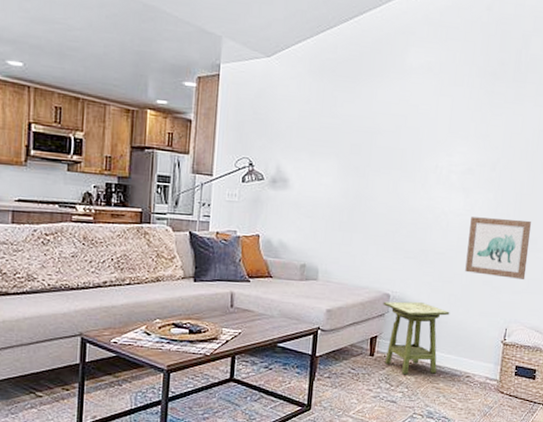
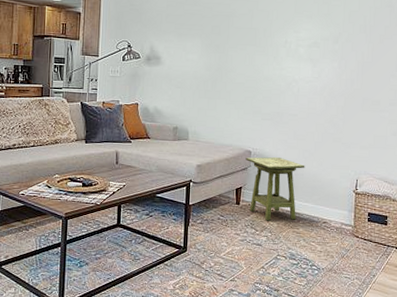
wall art: present [465,217,531,279] -> none [316,83,373,136]

